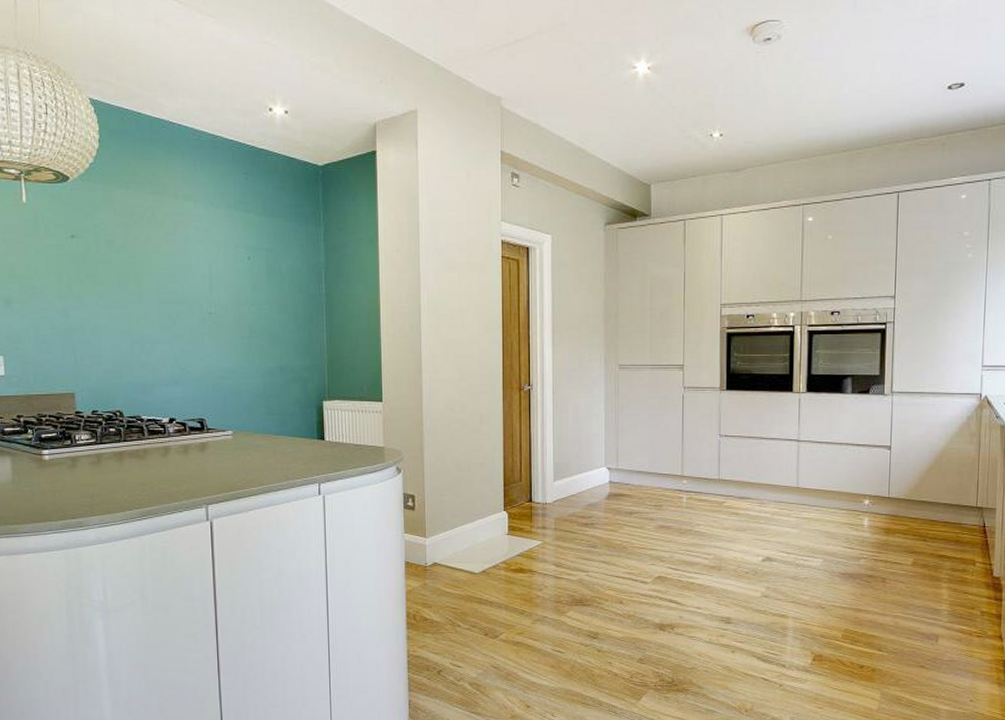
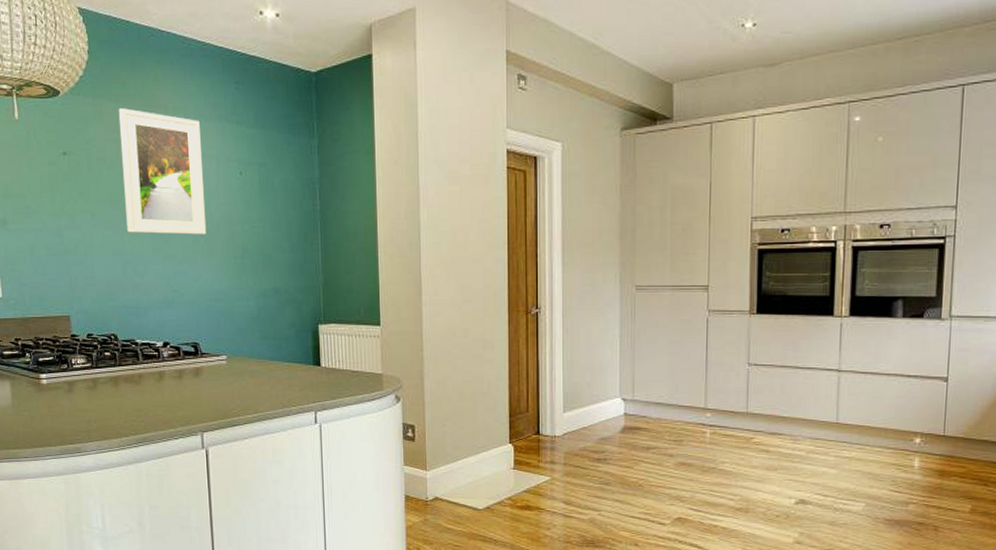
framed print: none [128,195,215,316] -> present [118,108,207,235]

